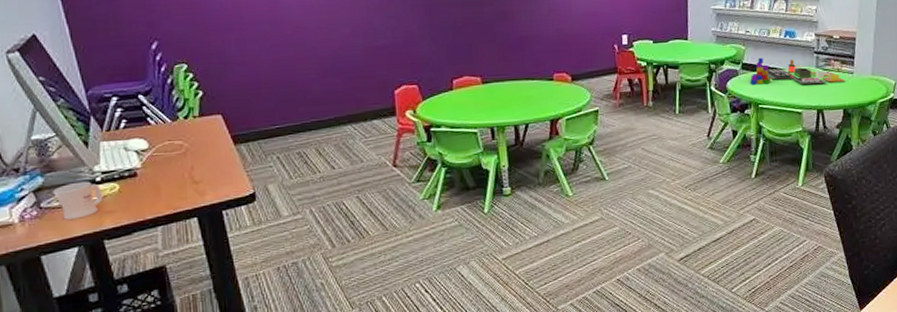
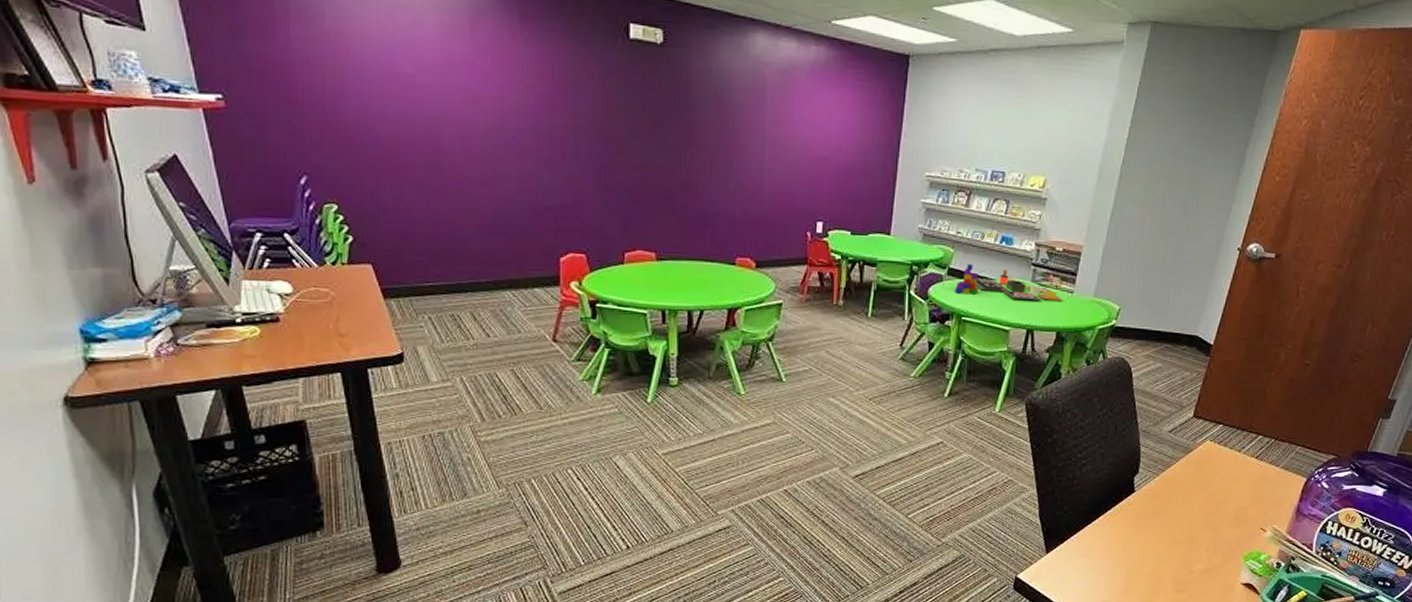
mug: present [53,181,103,221] -> none [191,321,243,362]

